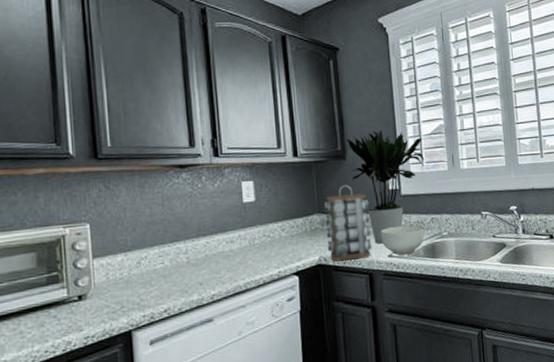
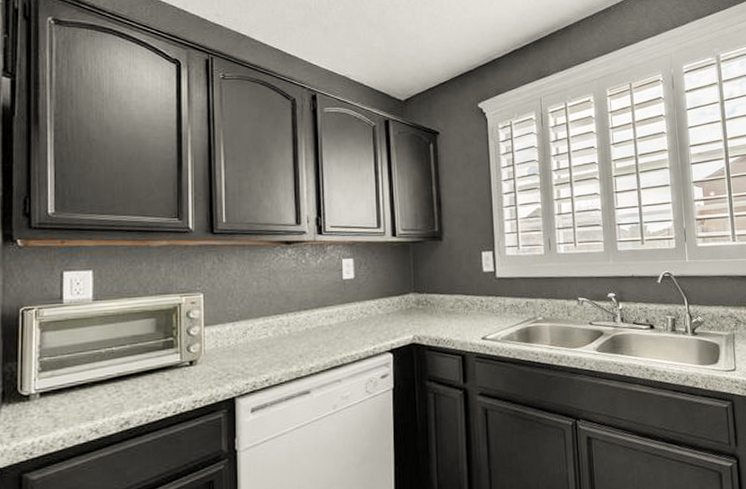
spice rack: present [324,184,372,261] -> none [420,265,466,341]
potted plant: present [346,130,424,244] -> none [444,212,520,326]
bowl: present [380,225,425,255] -> none [474,308,519,338]

